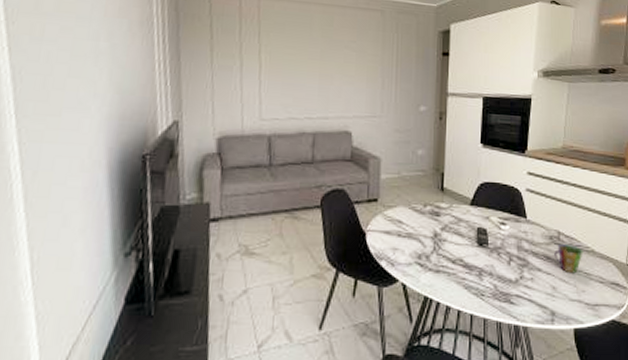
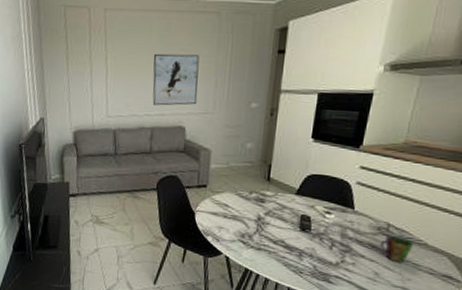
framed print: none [314,49,364,108] -> present [152,53,200,106]

